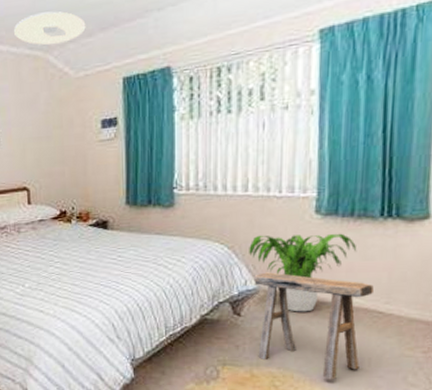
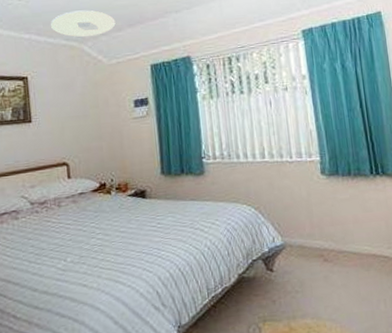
potted plant: present [249,233,357,312] -> none [272,190,359,263]
stool: present [254,272,374,380] -> none [280,228,378,325]

